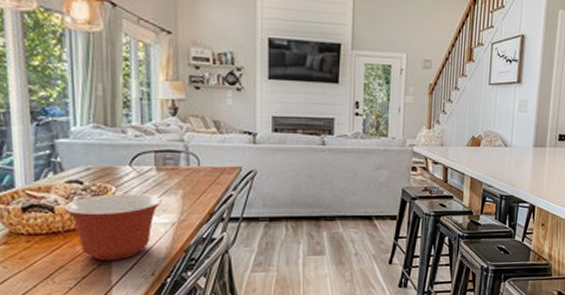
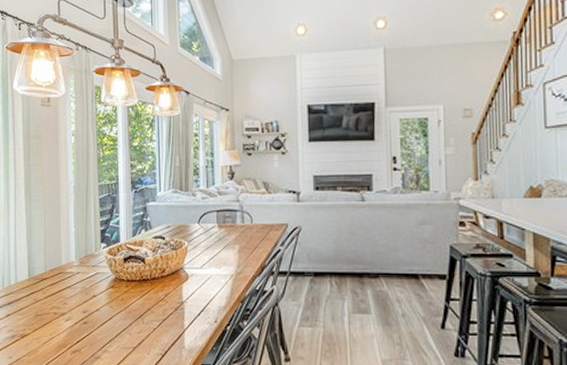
mixing bowl: present [64,194,162,261] -> none [151,248,223,307]

